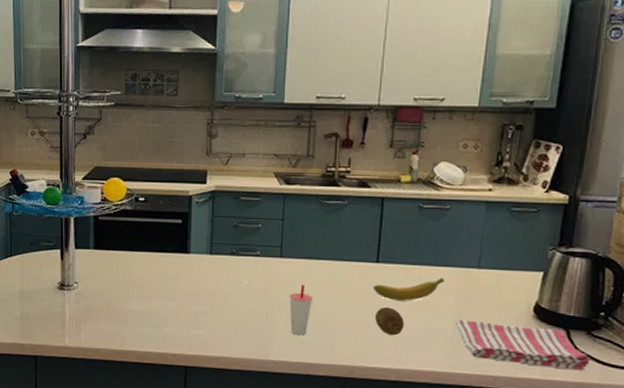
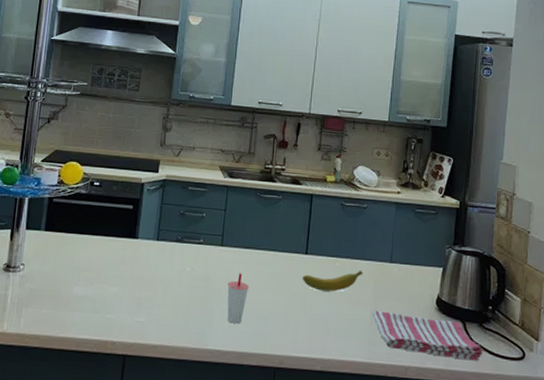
fruit: present [375,306,405,336] -> none [304,296,329,325]

